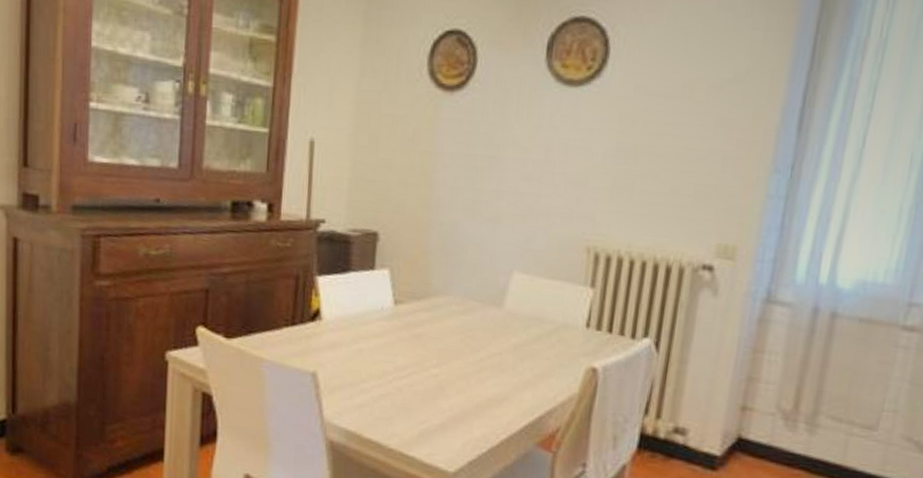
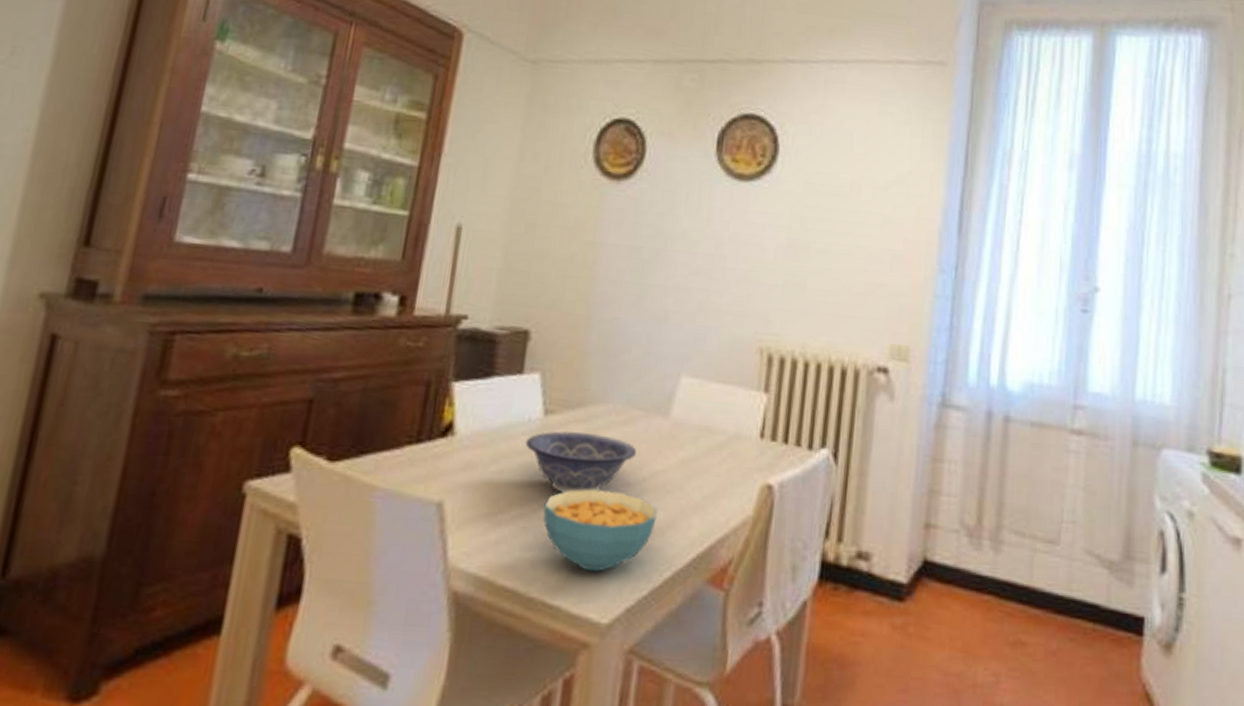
decorative bowl: none [379,318,475,369] -> present [525,431,637,493]
cereal bowl: none [397,366,494,432] -> present [543,489,658,572]

